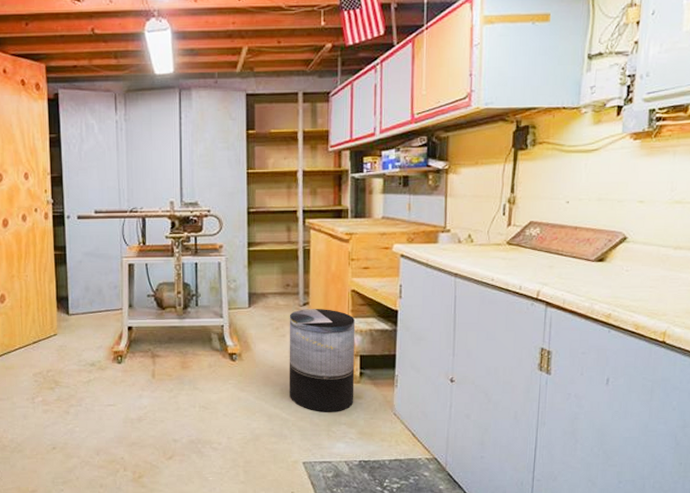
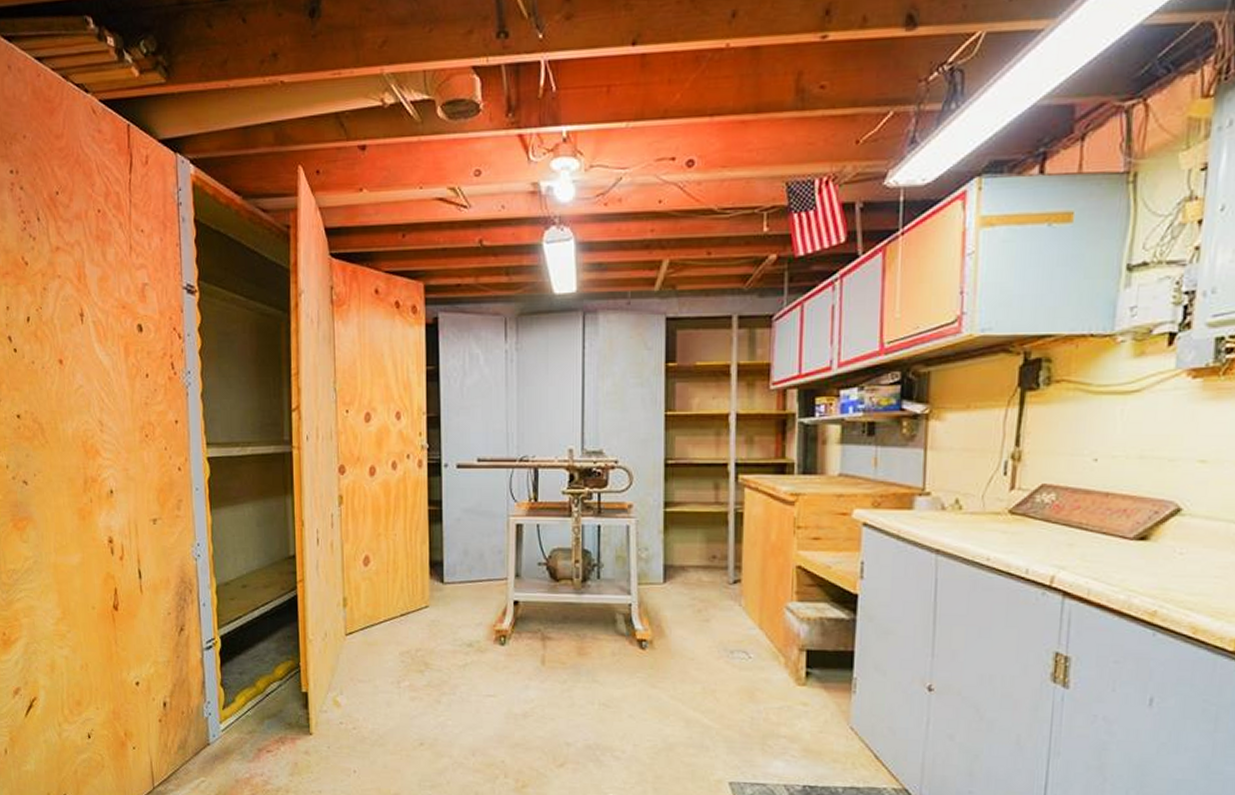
trash can: present [289,309,355,412] -> none [712,588,800,722]

